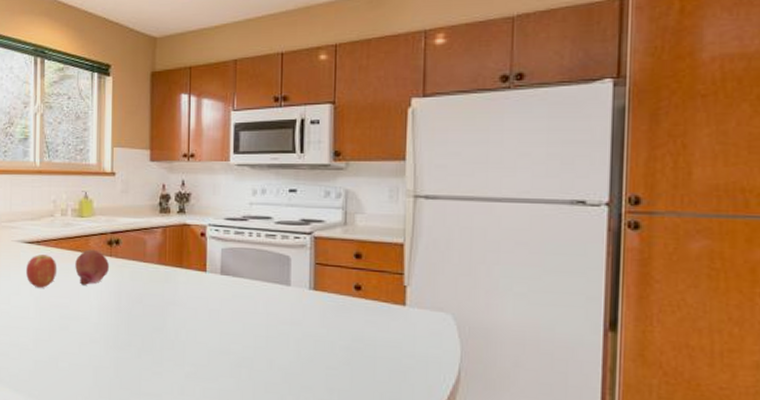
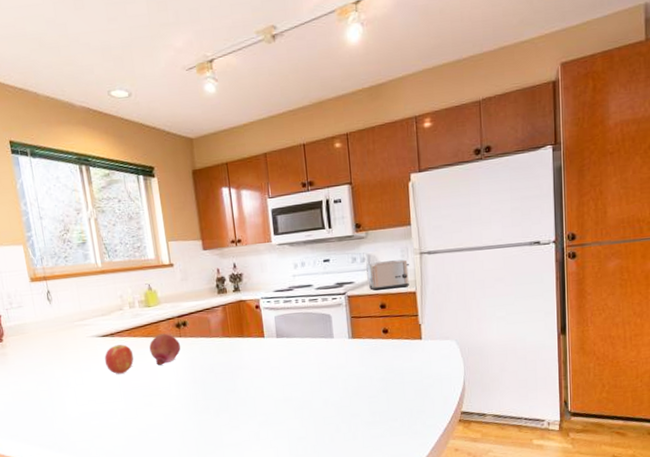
toaster: none [342,200,398,236] -> present [366,259,409,291]

